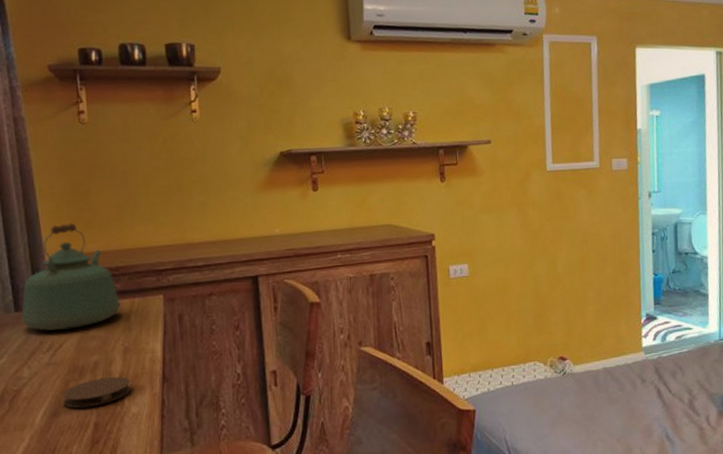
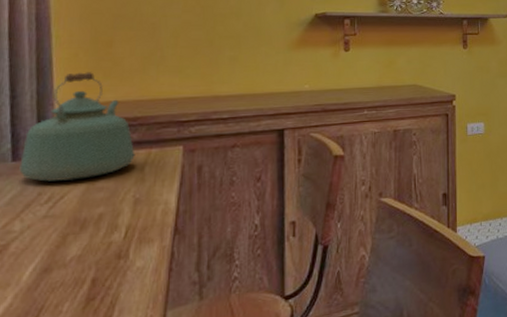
coaster: present [62,376,131,409] -> none [57,229,138,264]

